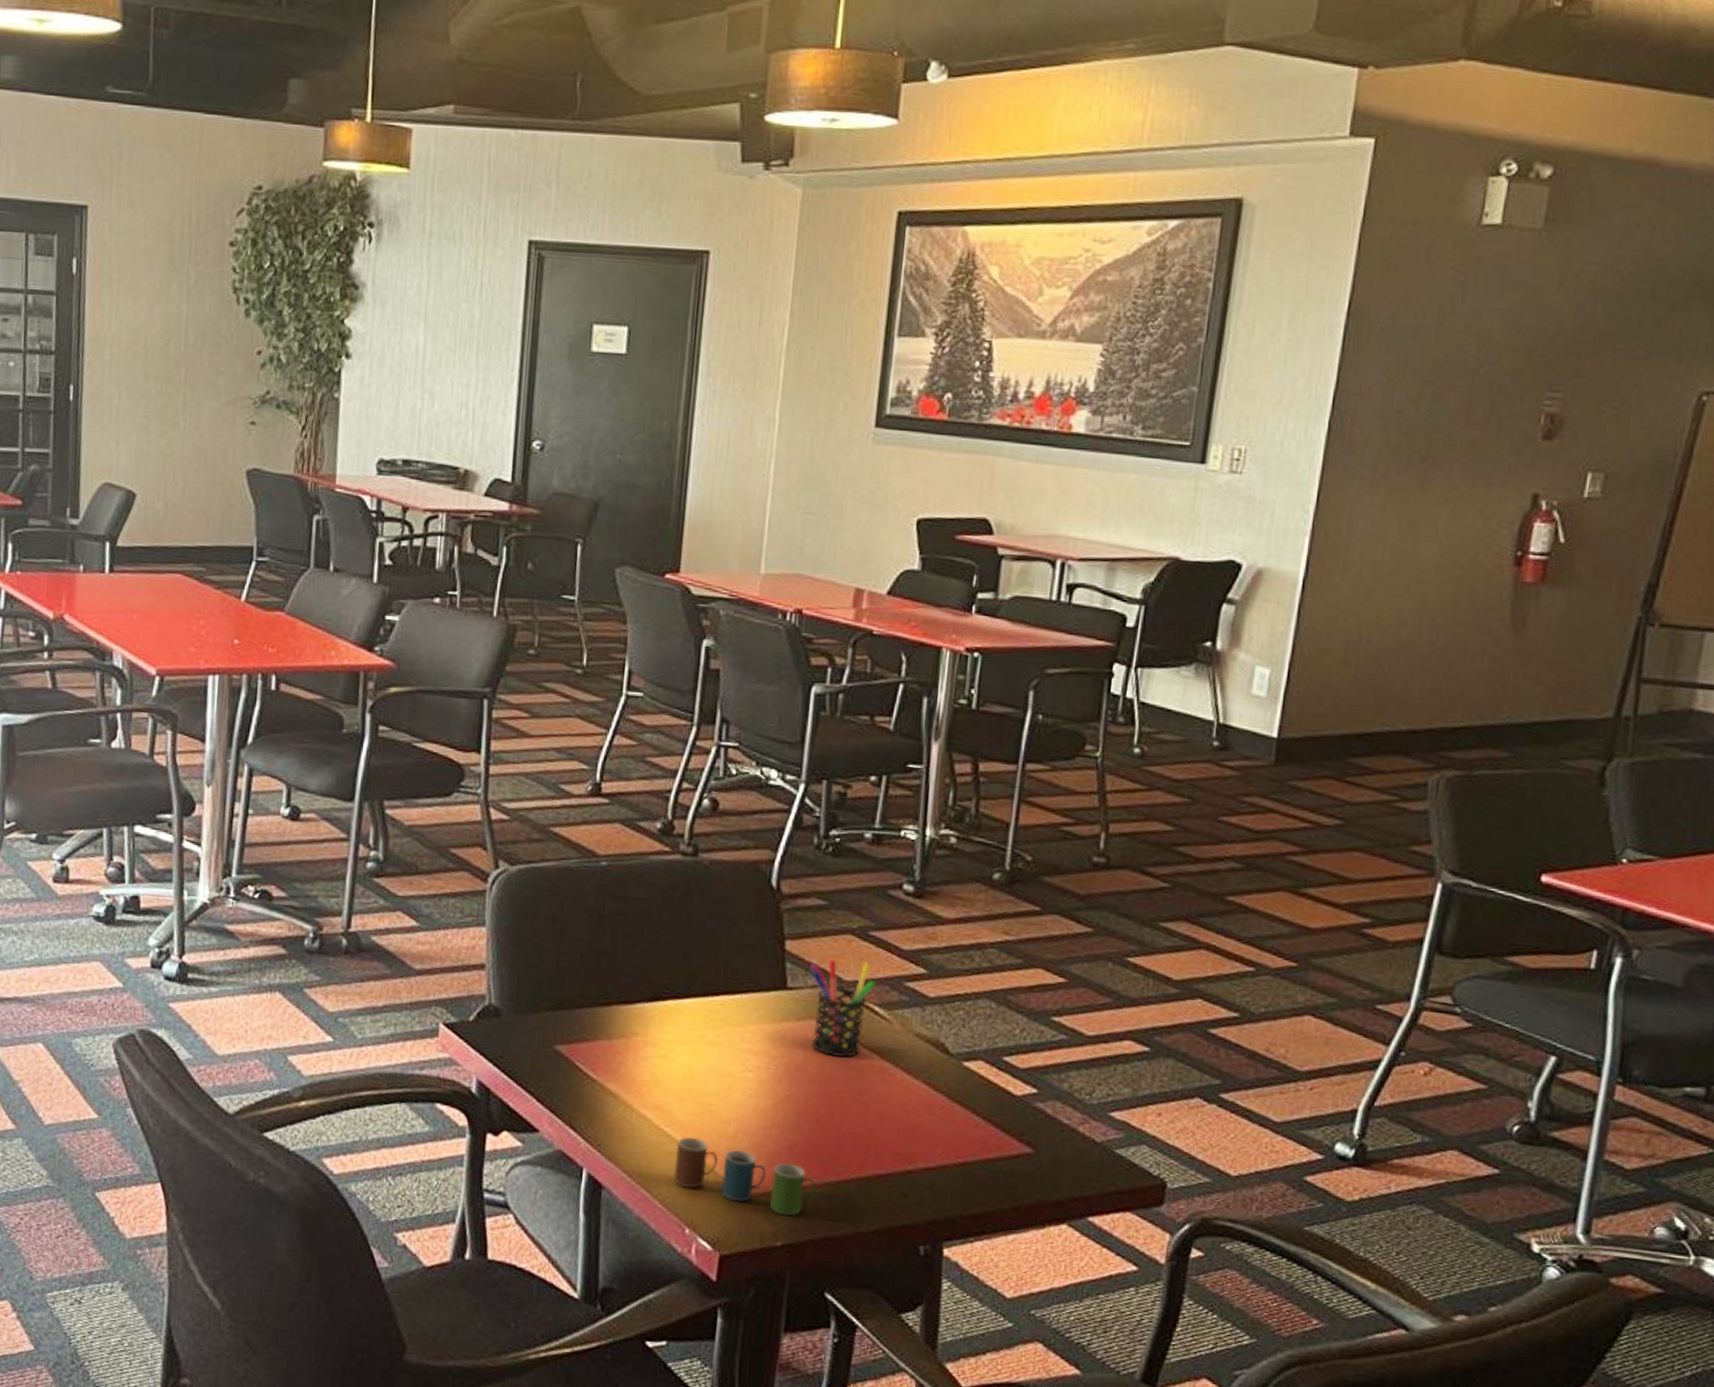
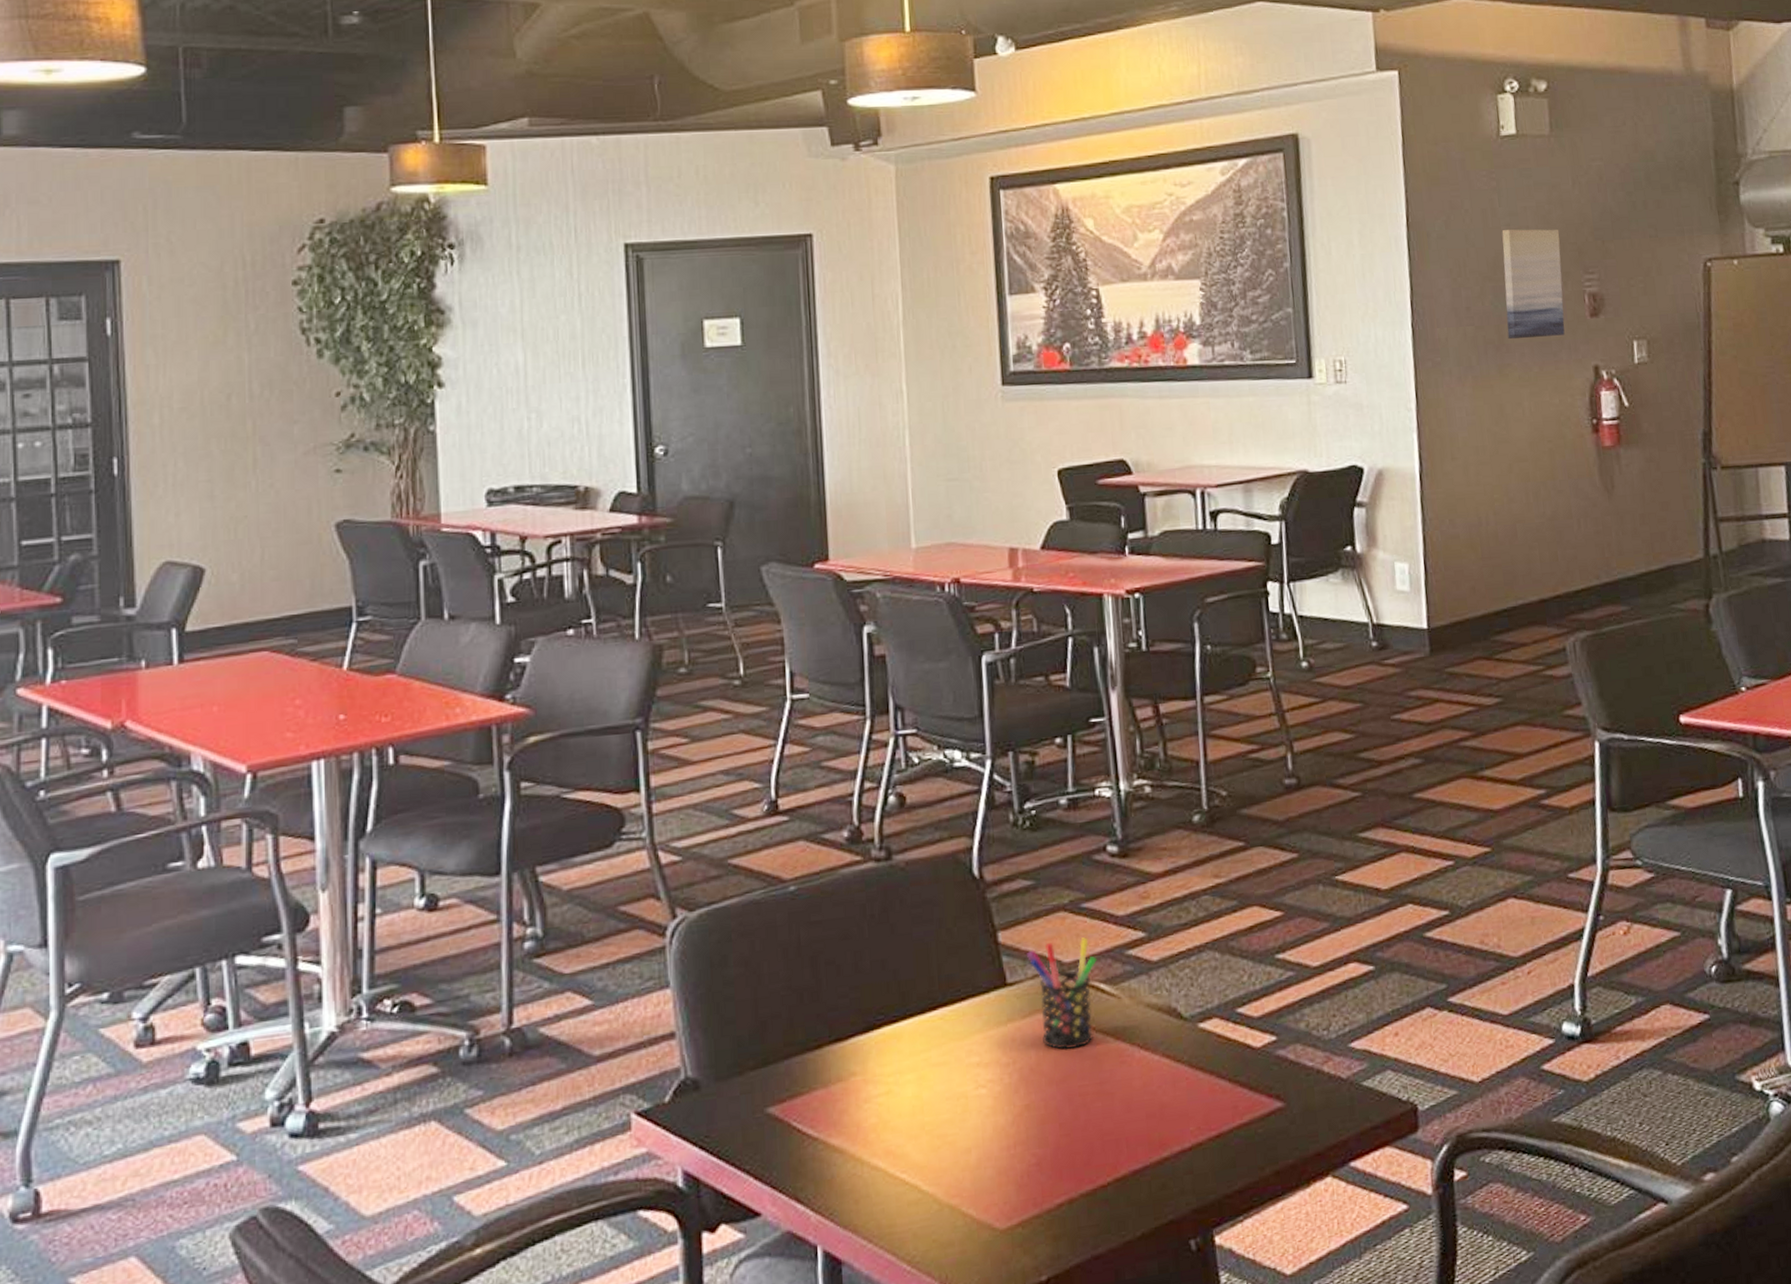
cup: present [674,1136,815,1216] -> none [916,1177,1072,1244]
wall art: none [1438,331,1528,456] -> present [1502,229,1565,339]

